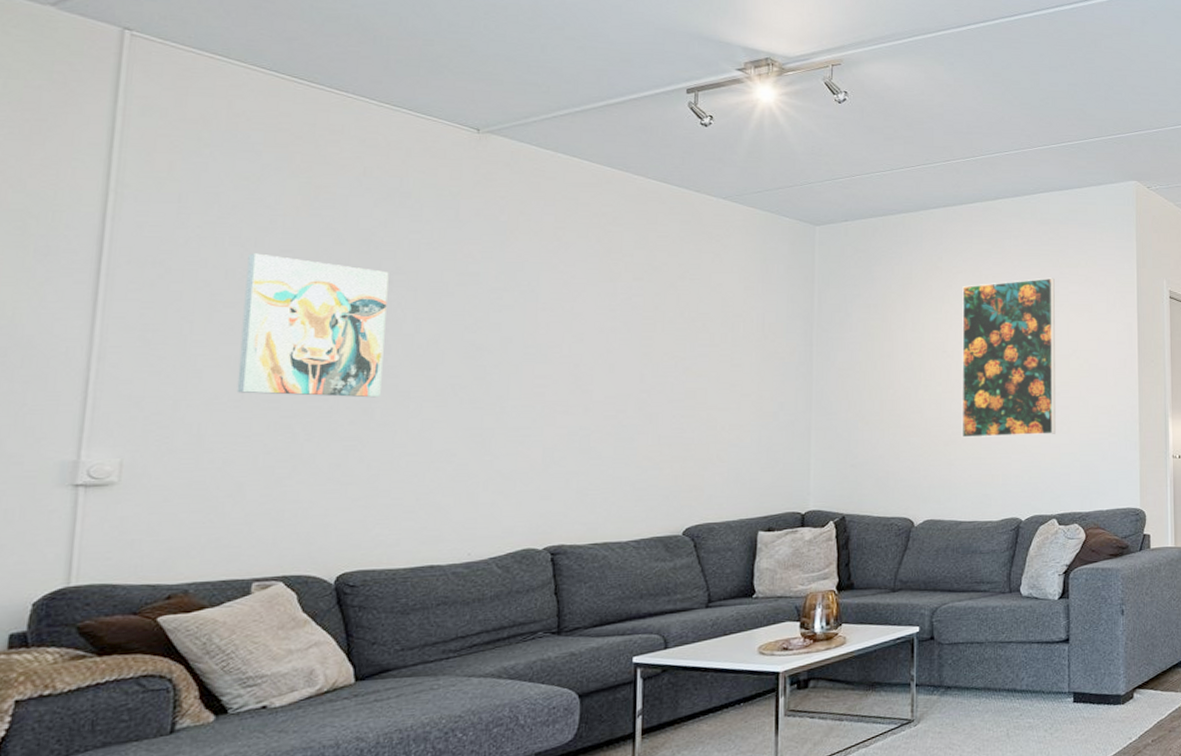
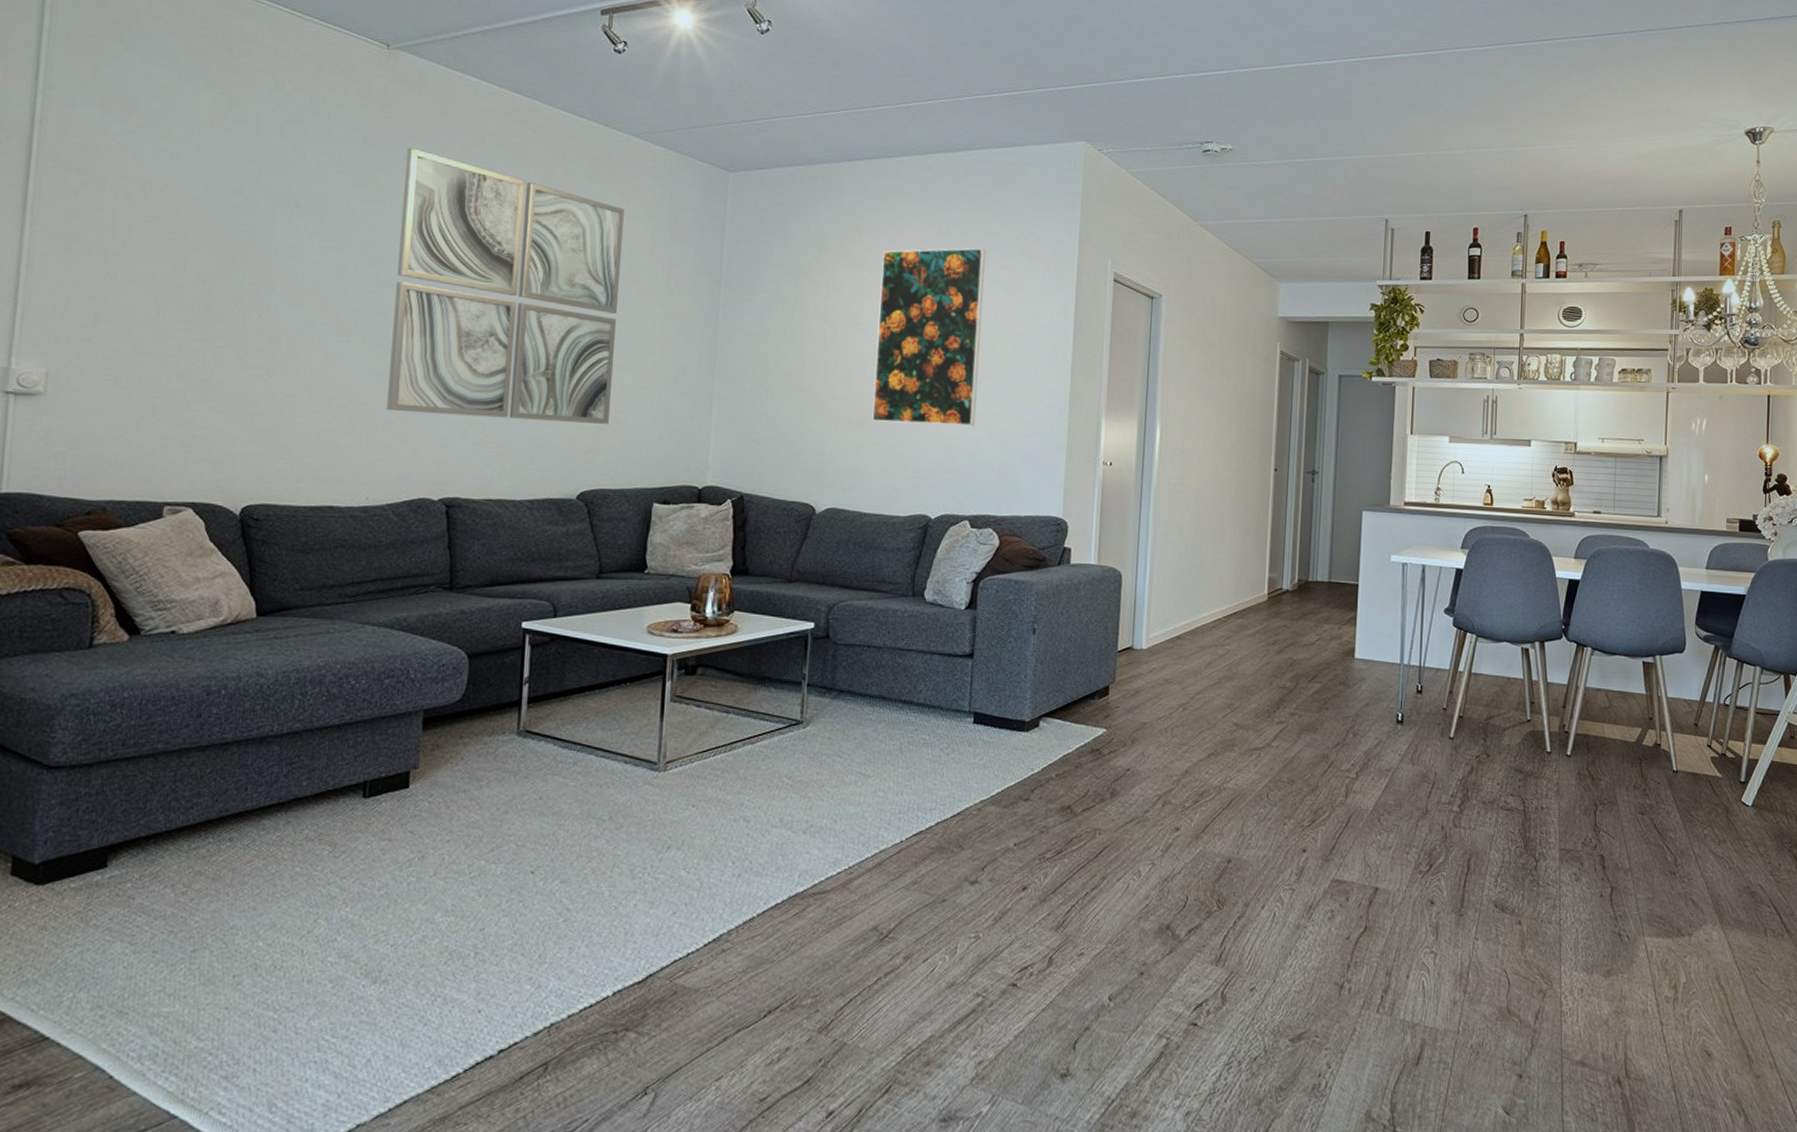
wall art: present [236,253,389,398] -> none [152,166,298,327]
wall art: none [487,222,717,469] -> present [386,148,624,424]

